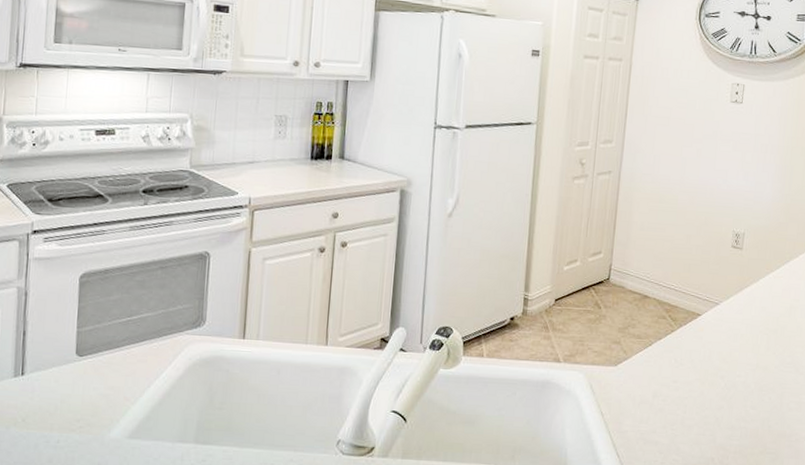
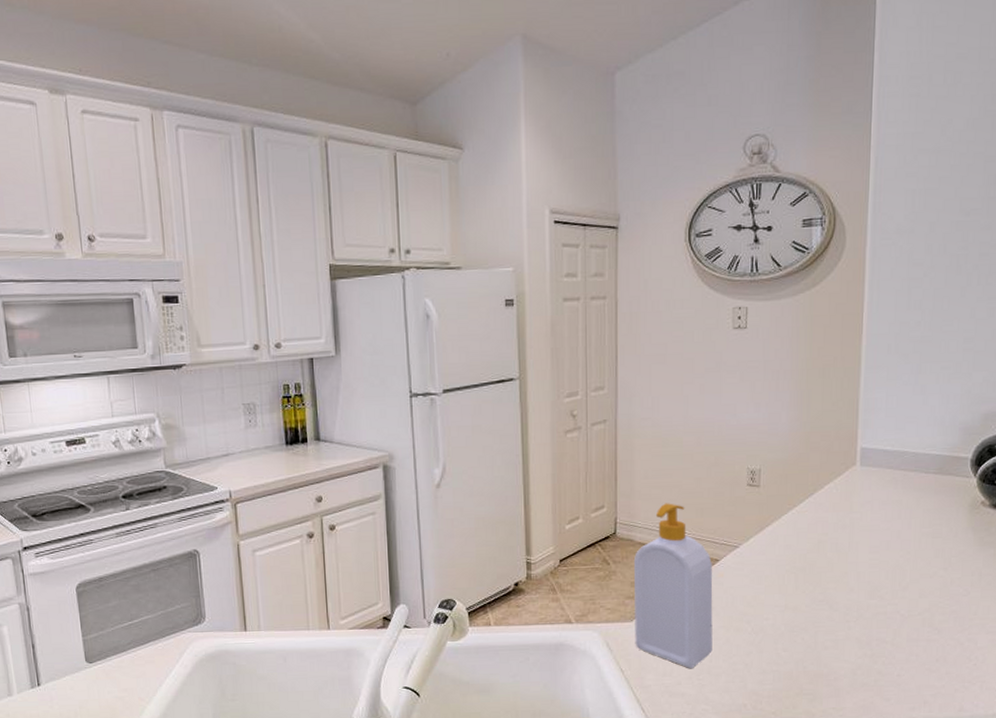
soap bottle: none [616,255,694,417] -> present [633,503,713,668]

